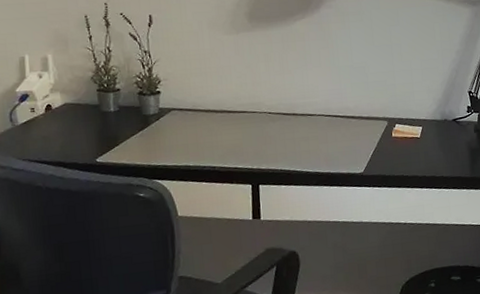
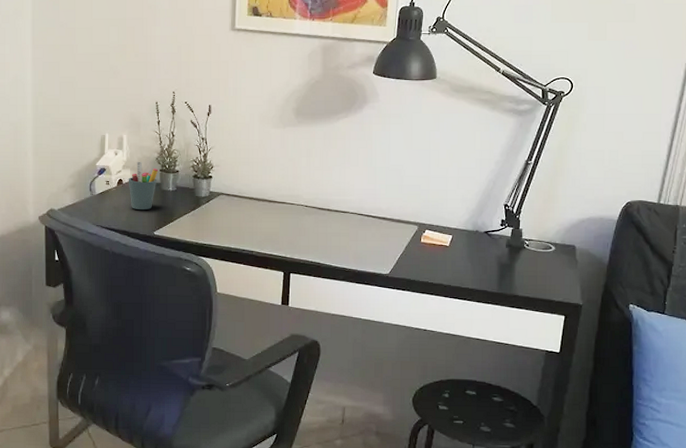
pen holder: none [58,82,95,137] -> present [128,161,159,211]

